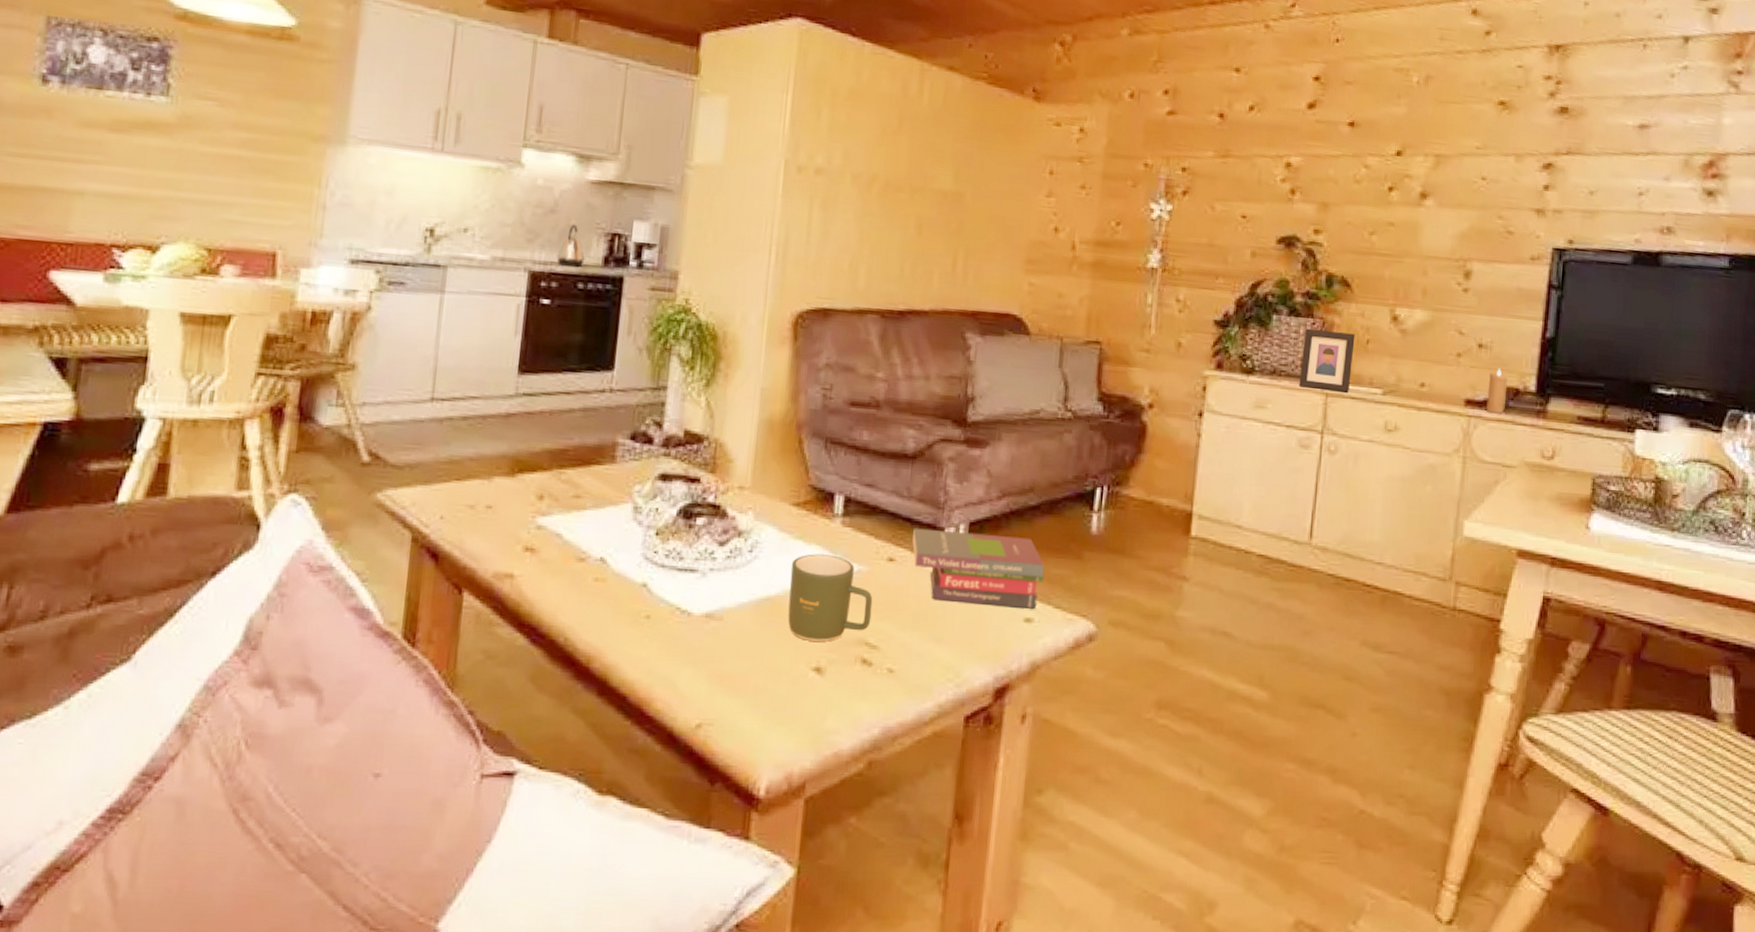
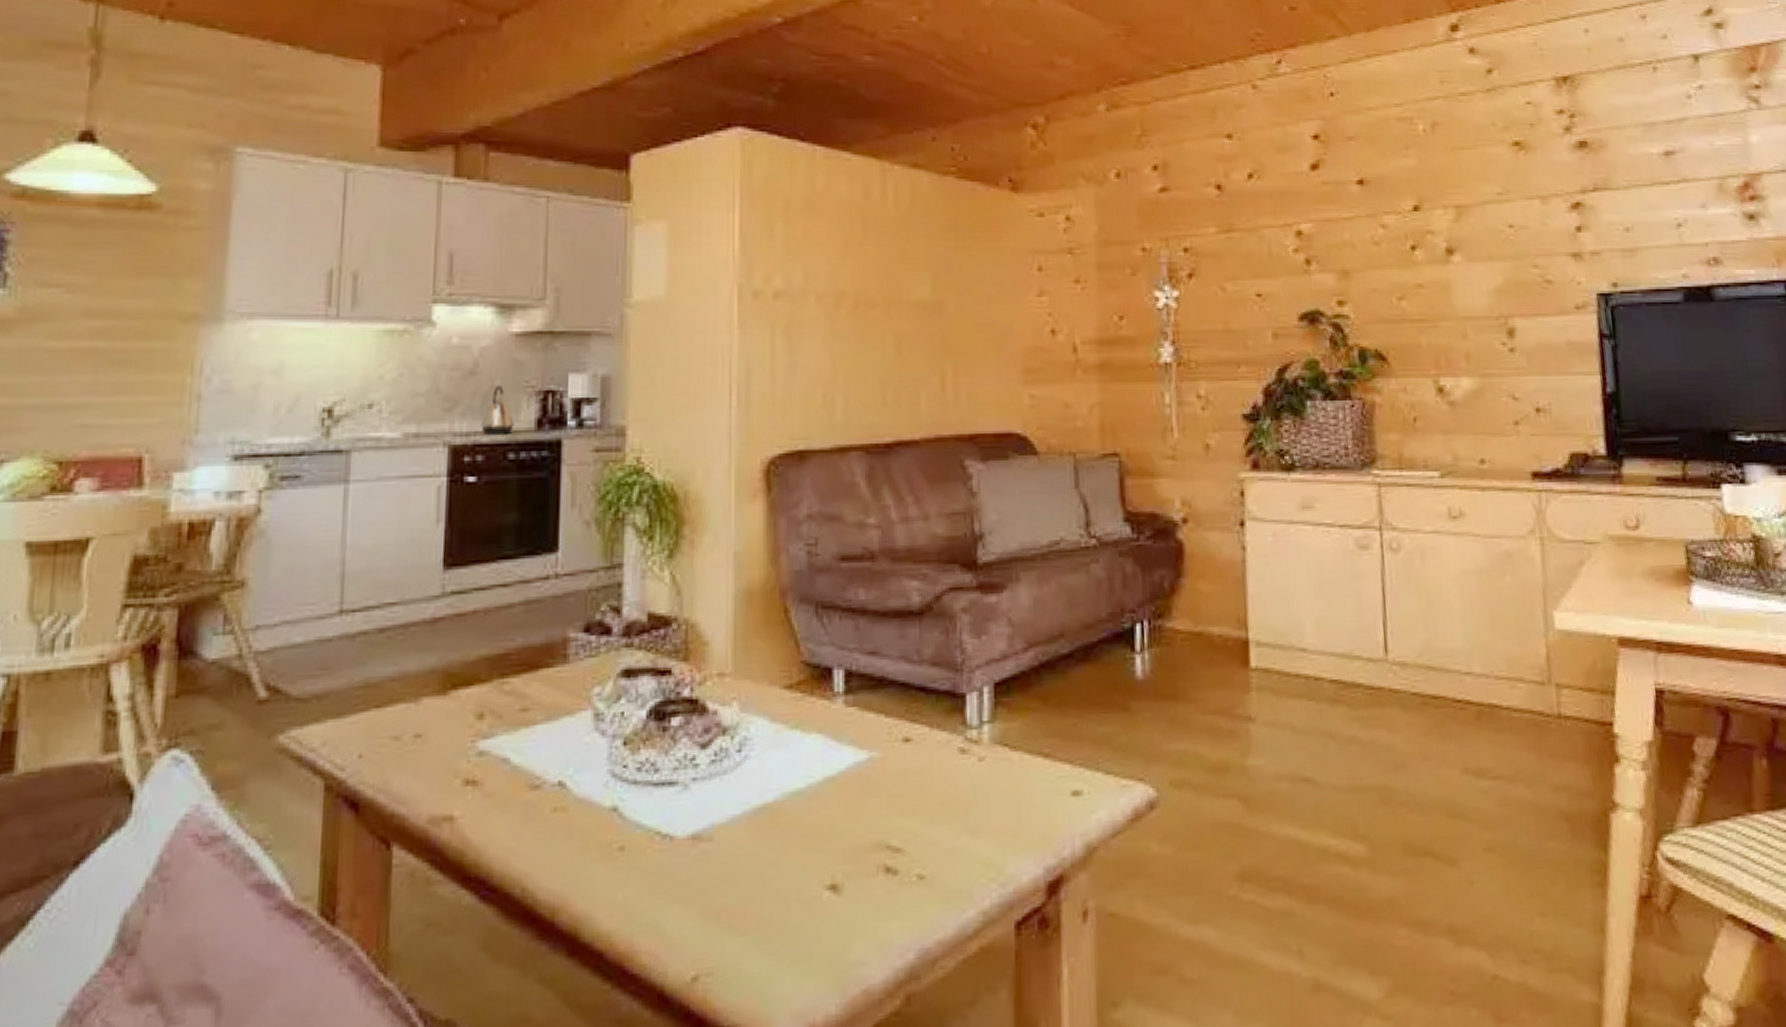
mug: present [788,554,873,642] -> none [789,743,891,853]
books: present [911,528,1045,610] -> none [928,693,1089,782]
picture frame: present [1299,328,1355,394] -> none [1344,411,1403,481]
candle: present [1486,368,1508,414] -> none [1552,433,1576,485]

